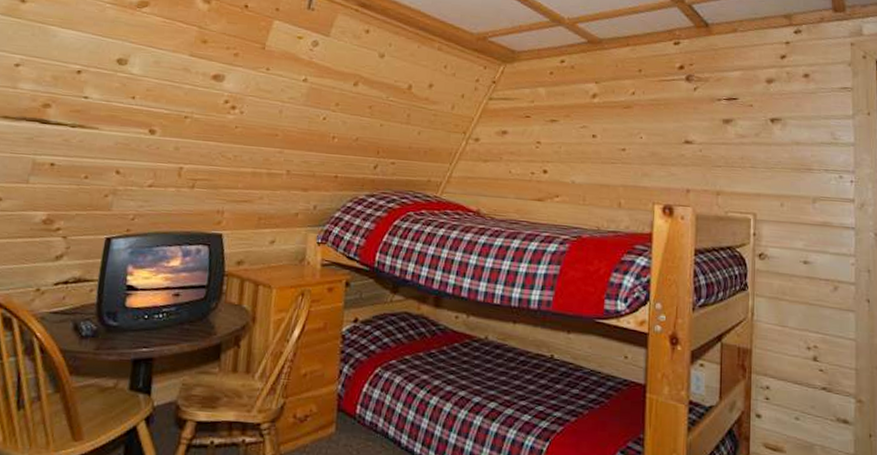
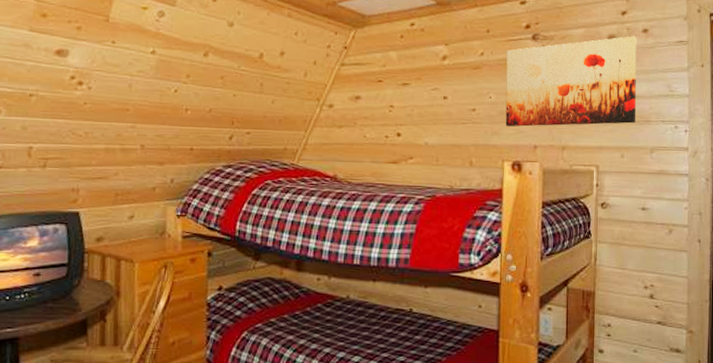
wall art: none [656,80,797,171] -> present [505,36,637,127]

